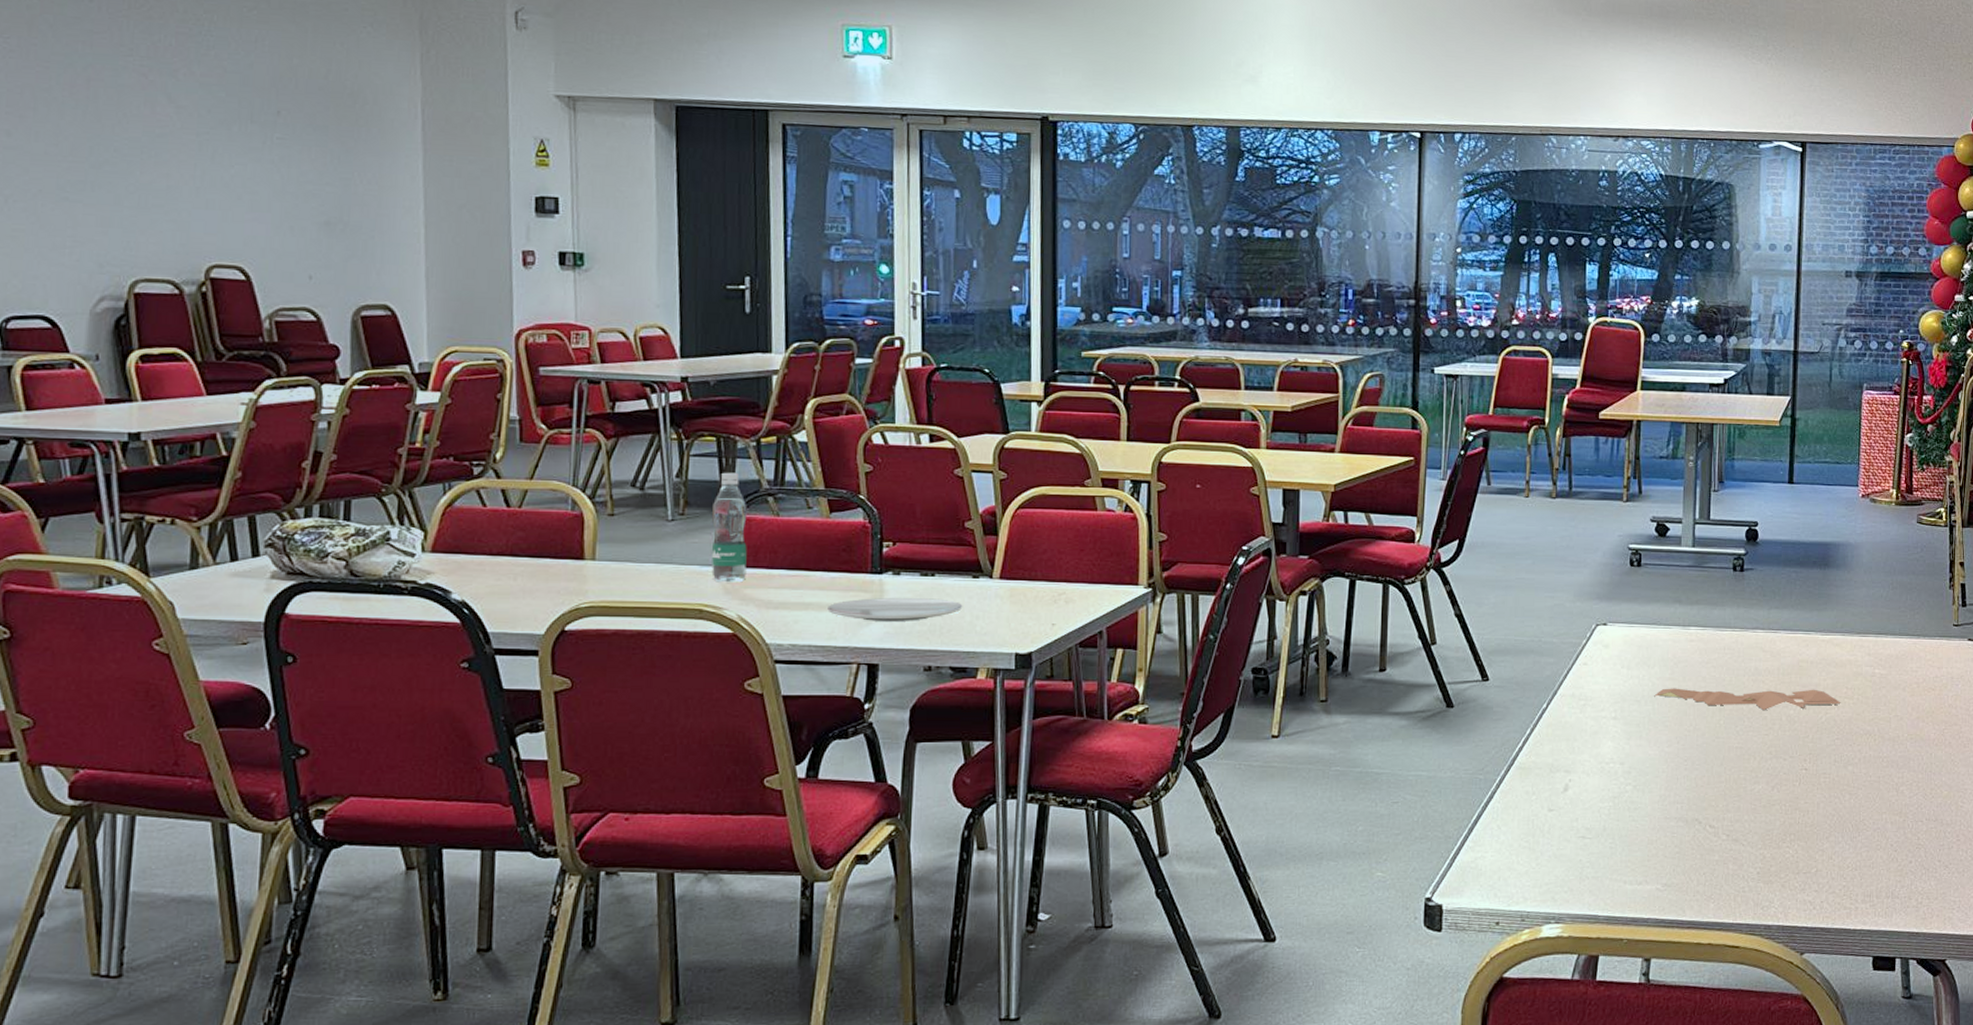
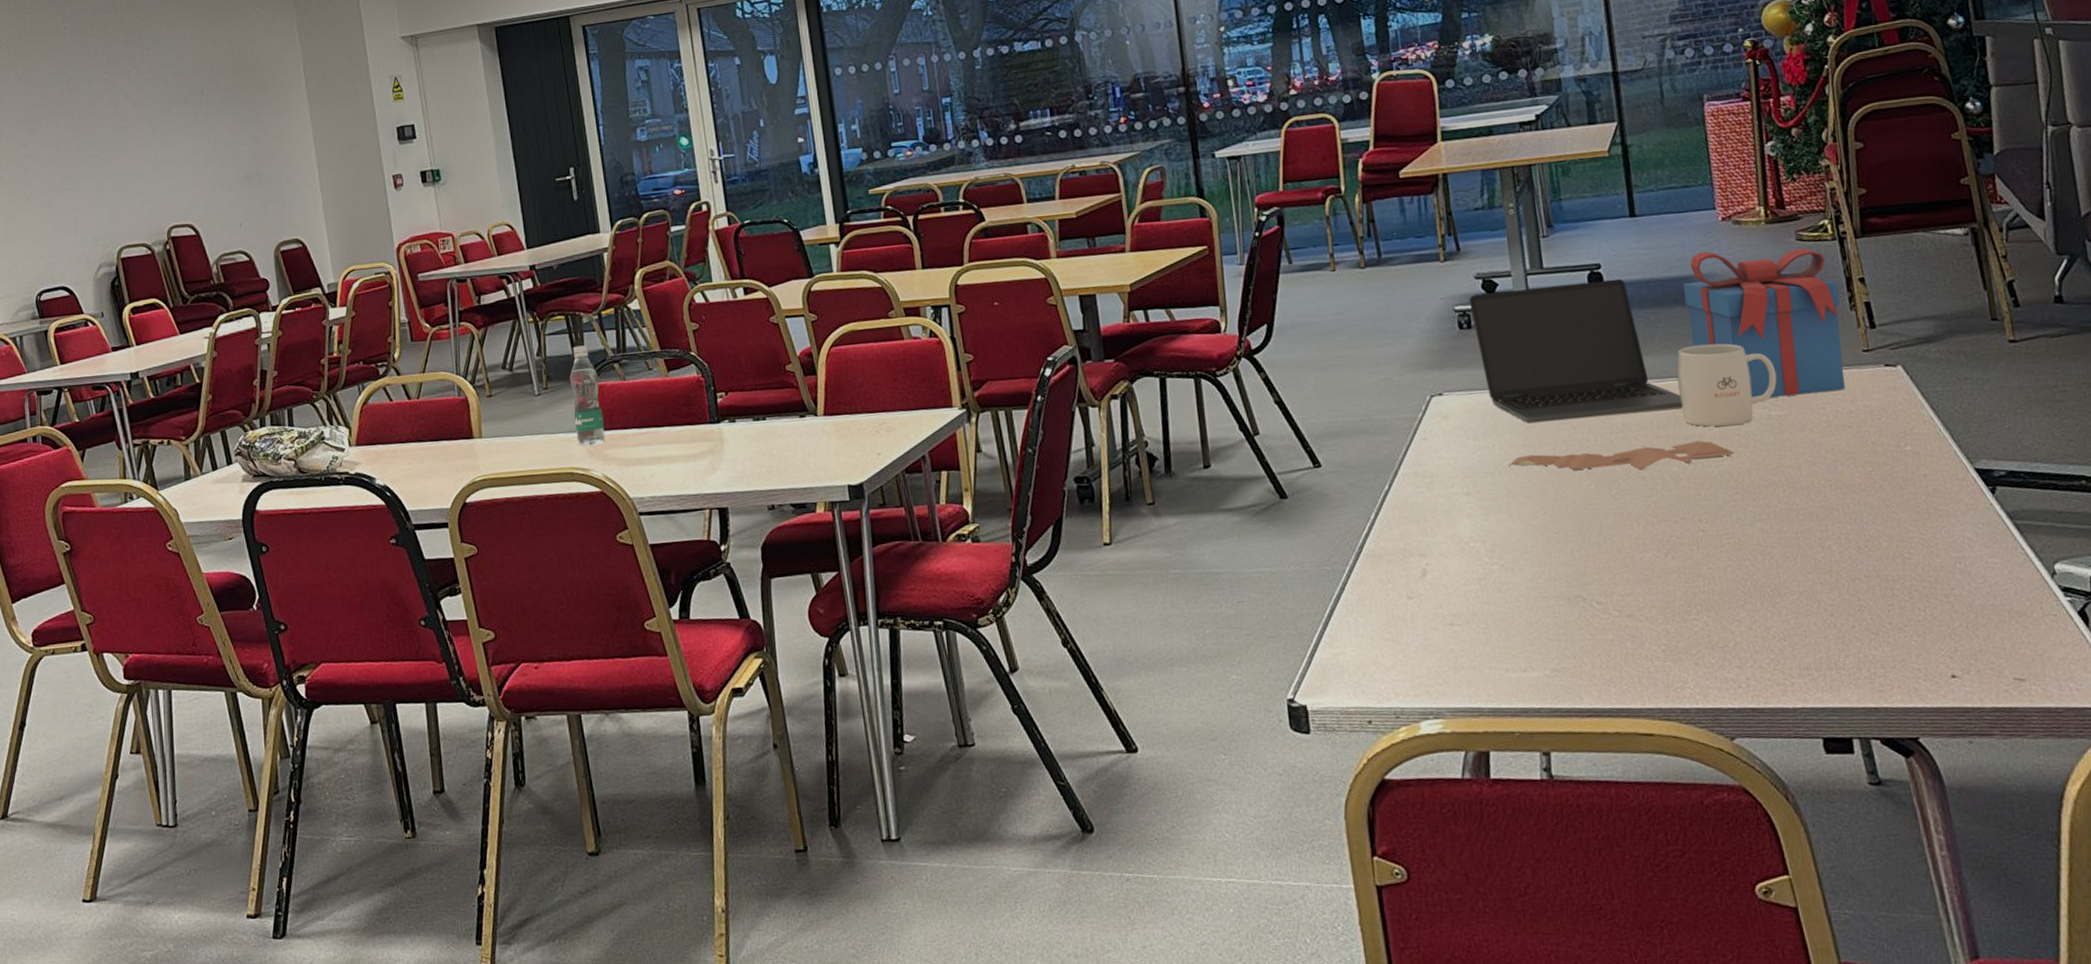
plate: present [827,597,963,621] -> none [677,440,795,468]
laptop: none [1643,536,1806,660] -> present [1469,278,1683,424]
mug: none [1805,604,1884,679] -> present [1677,343,1777,427]
gift box: none [1821,523,1943,658] -> present [1683,248,1845,398]

